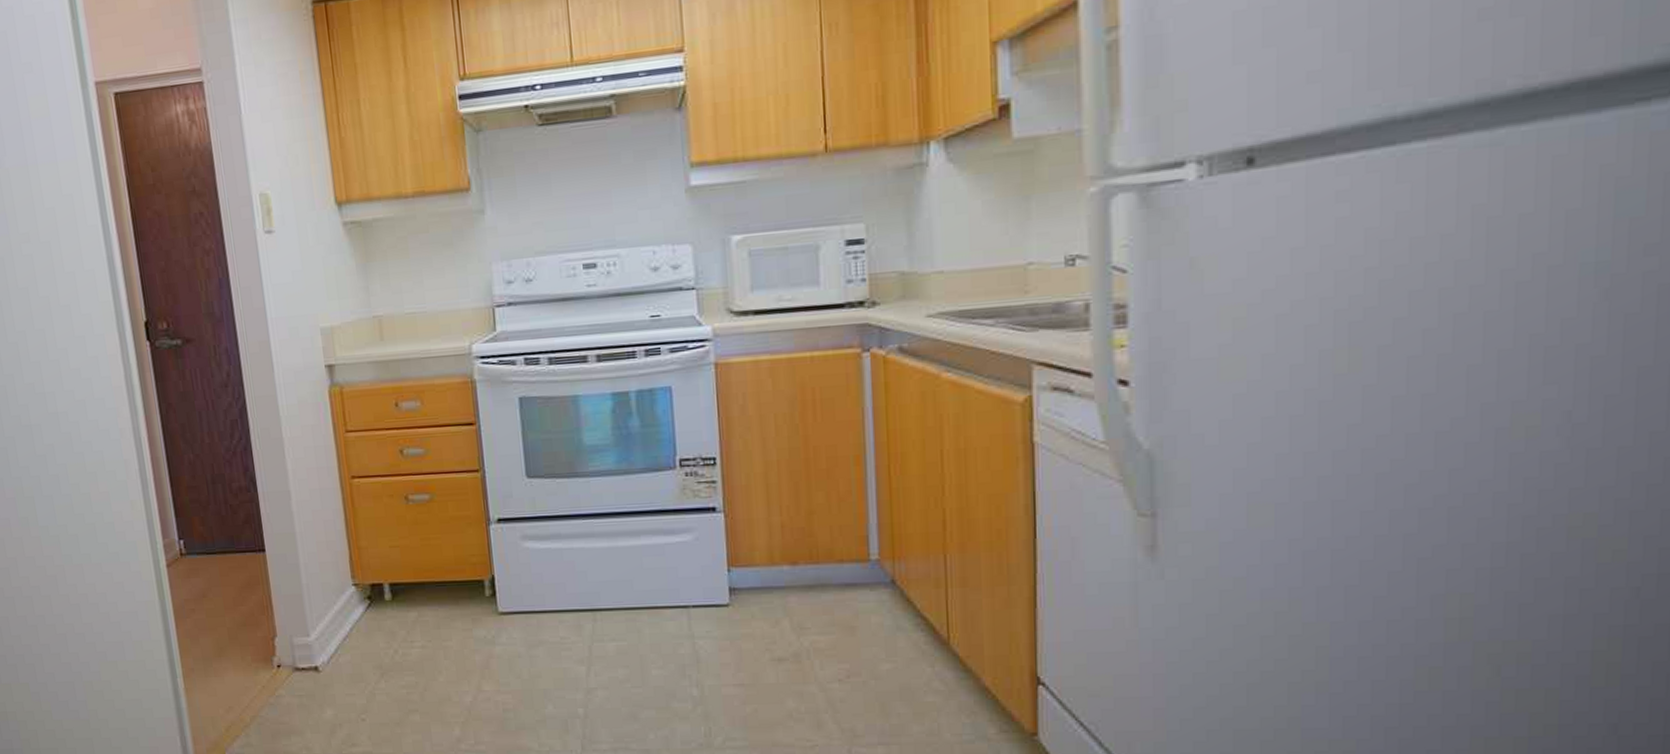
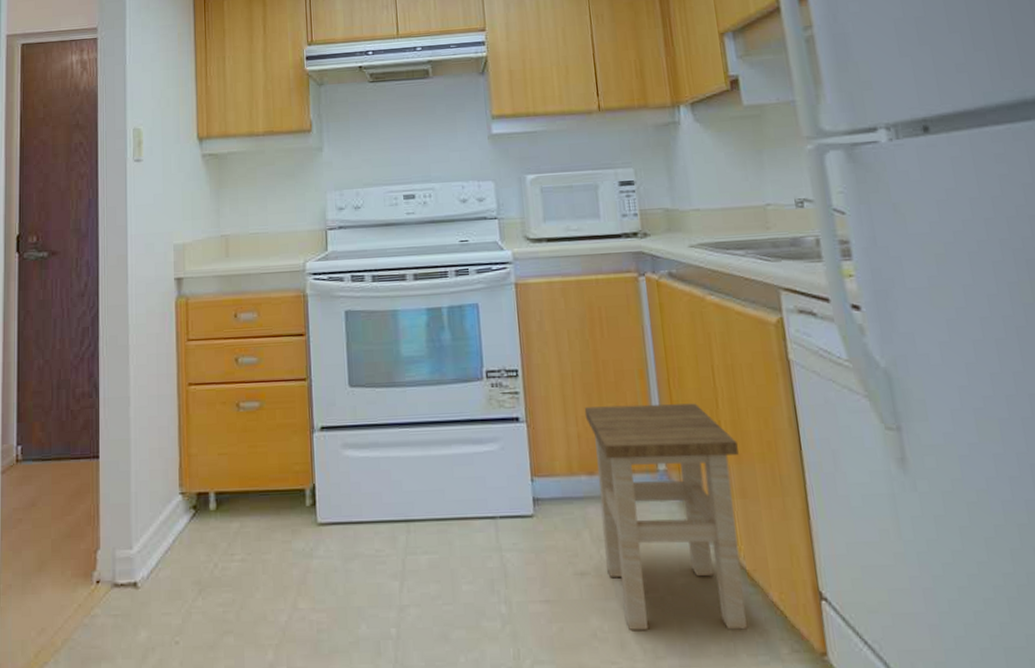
stool: none [790,490,963,712] -> present [584,403,747,630]

